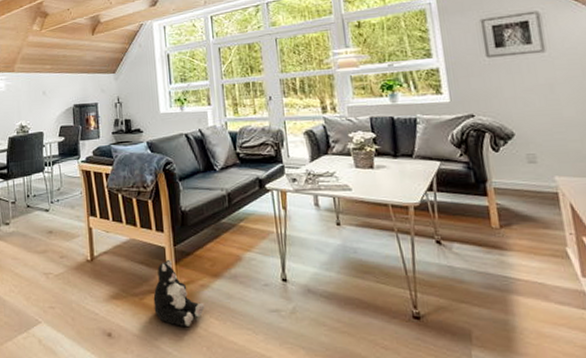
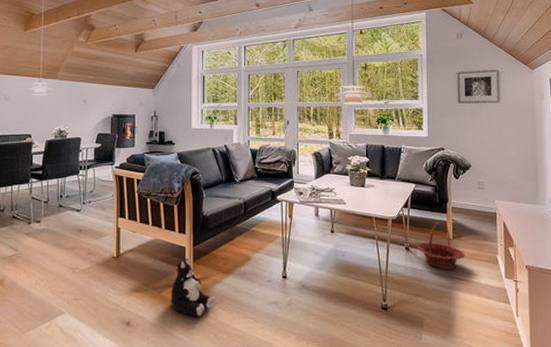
basket: none [450,207,520,267] -> present [416,222,465,269]

